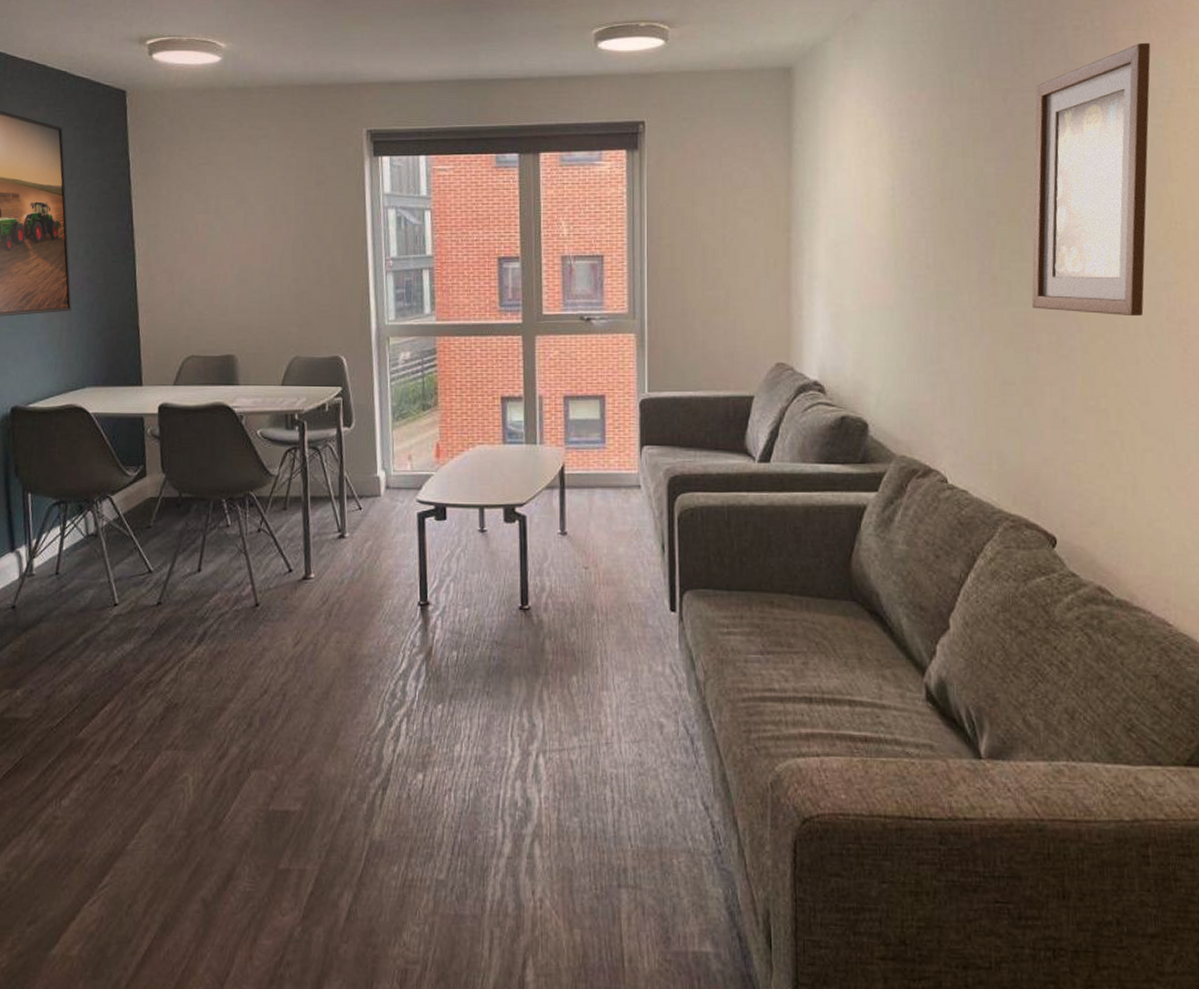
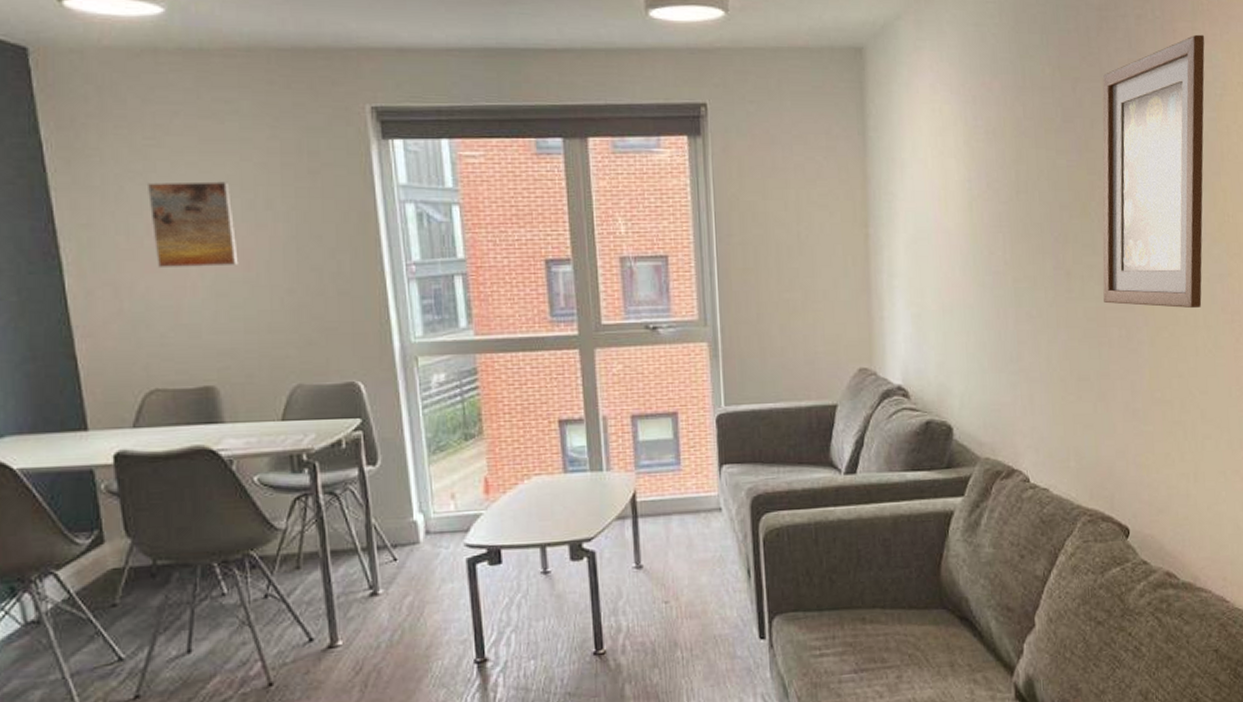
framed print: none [198,191,259,260] -> present [146,181,239,269]

